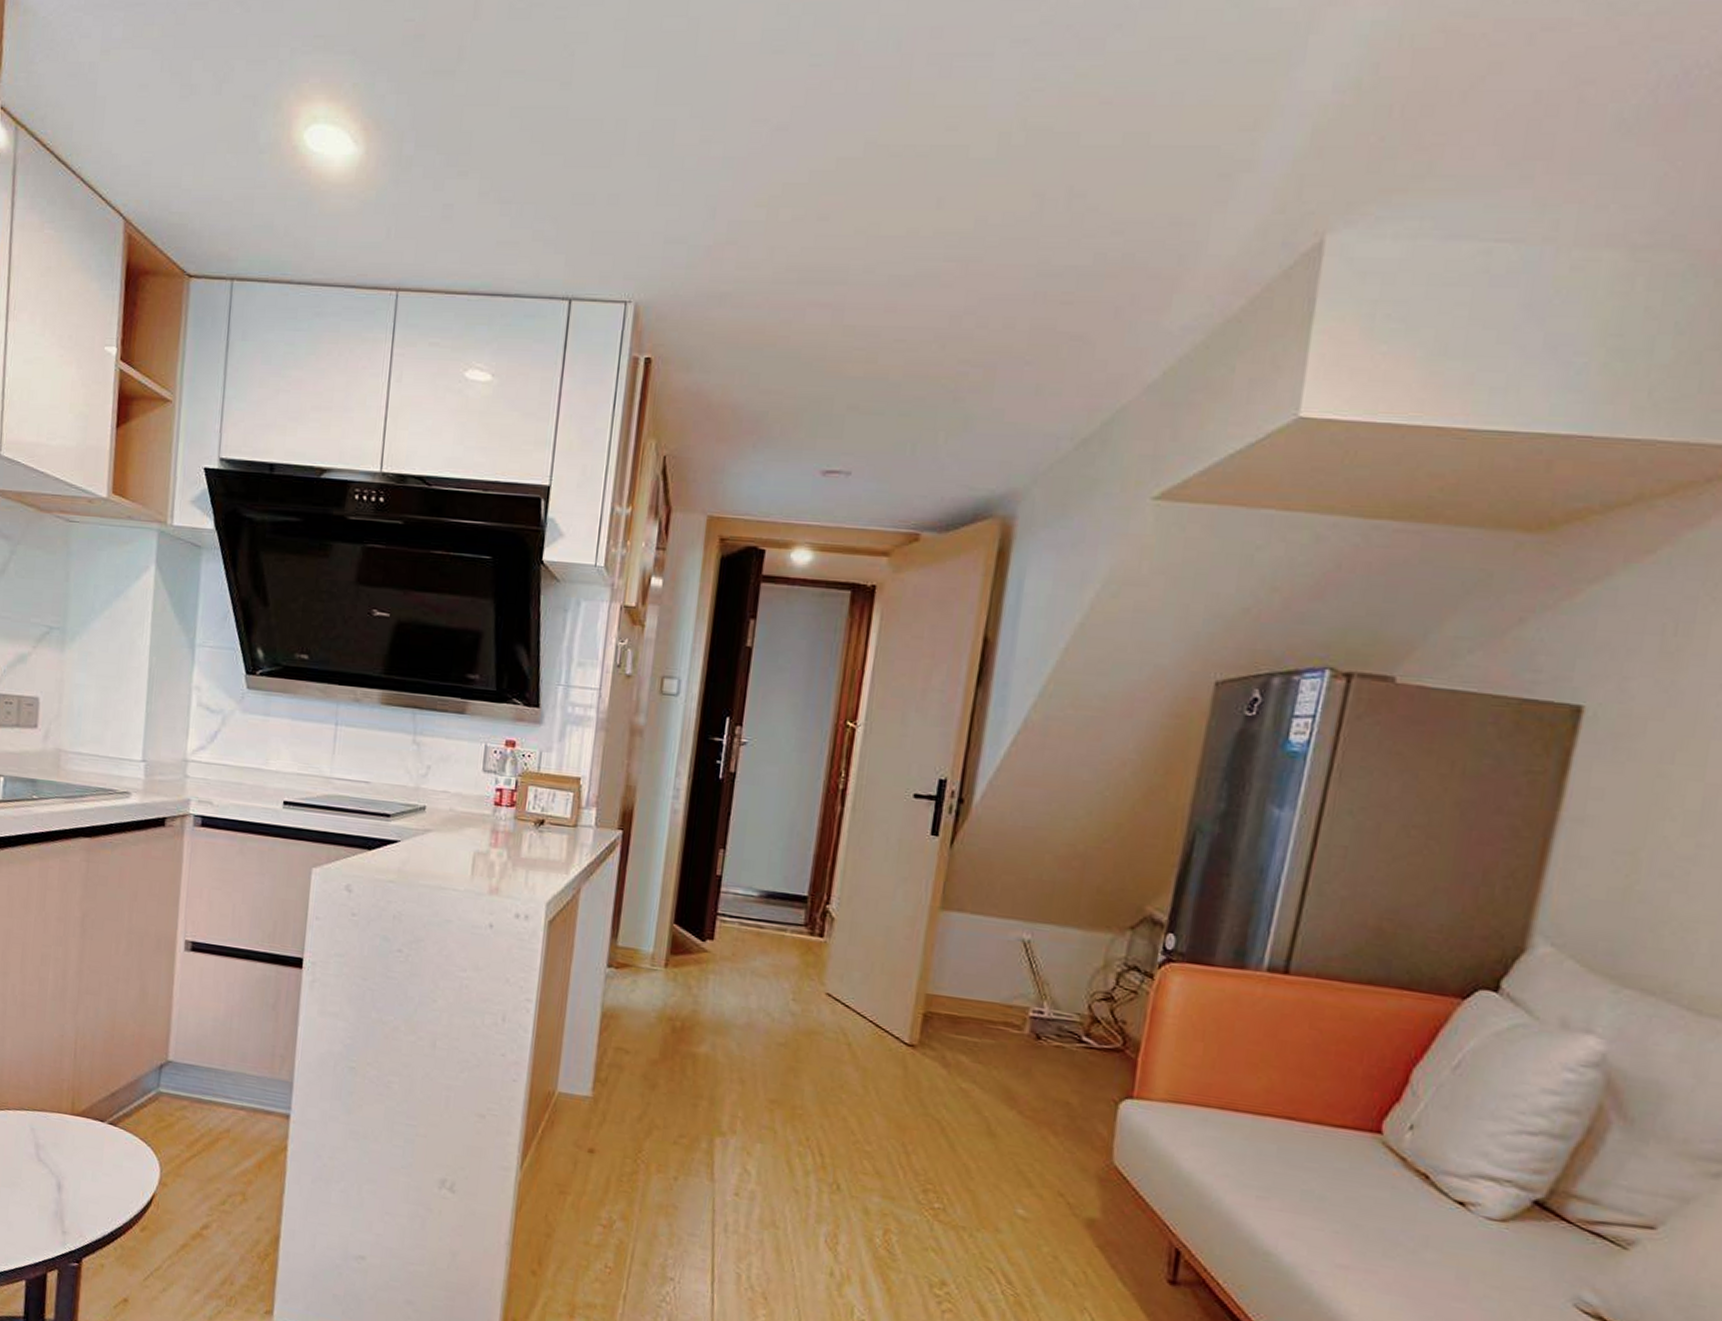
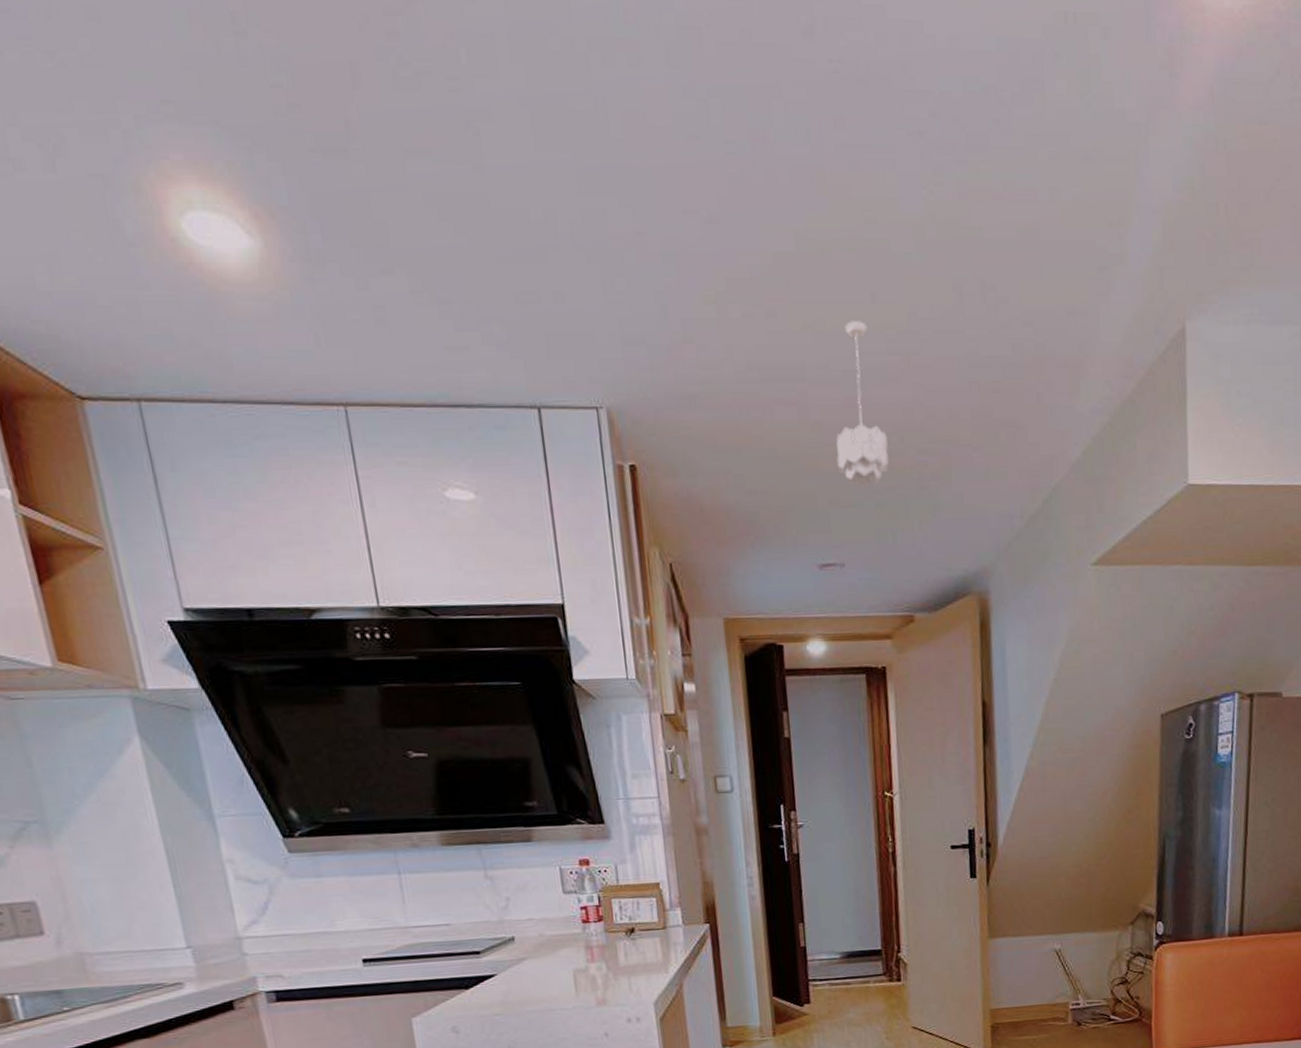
pendant light: none [863,226,926,395] -> present [836,321,889,488]

